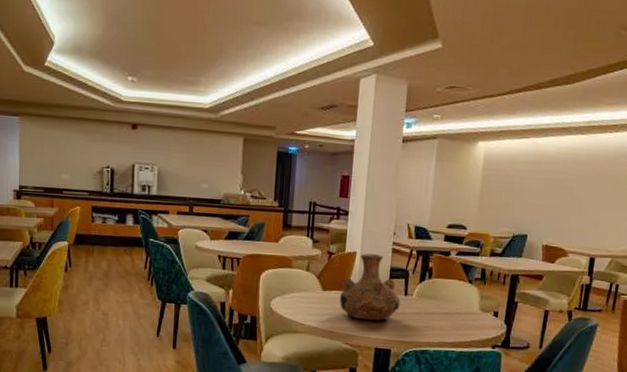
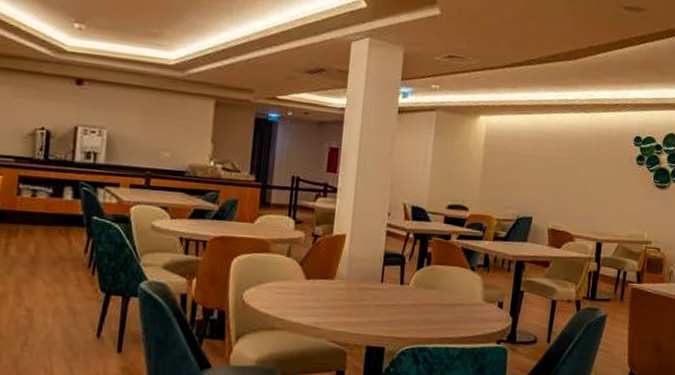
vase: present [339,253,400,321] -> none [325,236,395,315]

